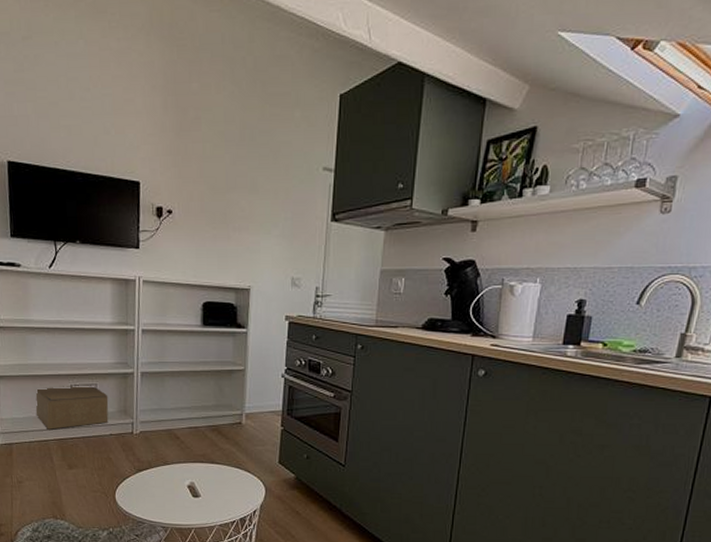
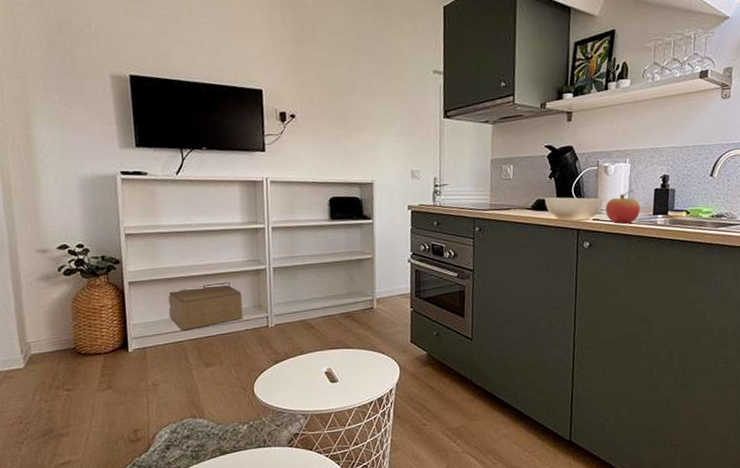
bowl: none [437,316,506,347] -> present [544,197,604,222]
fruit: none [507,314,549,354] -> present [605,190,641,225]

